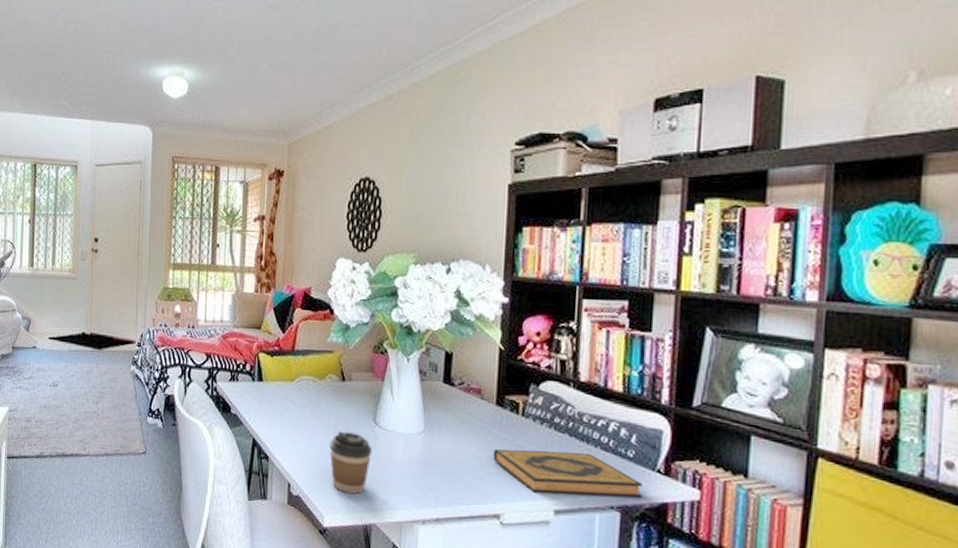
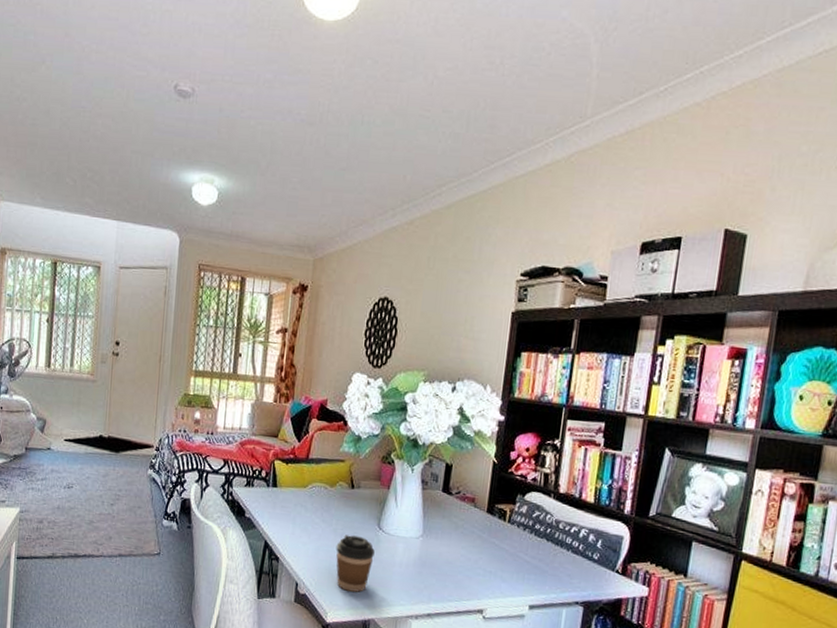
hardback book: present [493,449,643,499] -> none [480,552,604,595]

